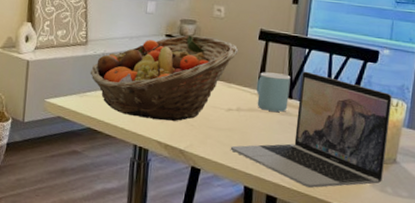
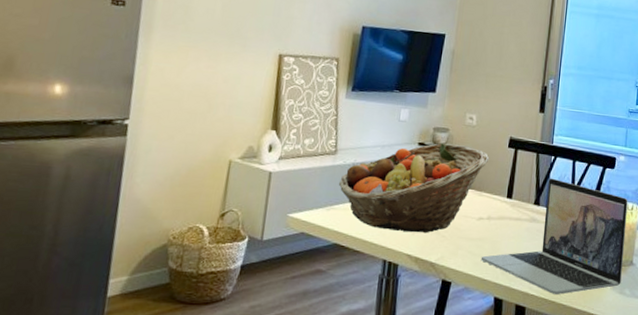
mug: present [256,72,291,112] -> none [506,179,538,219]

